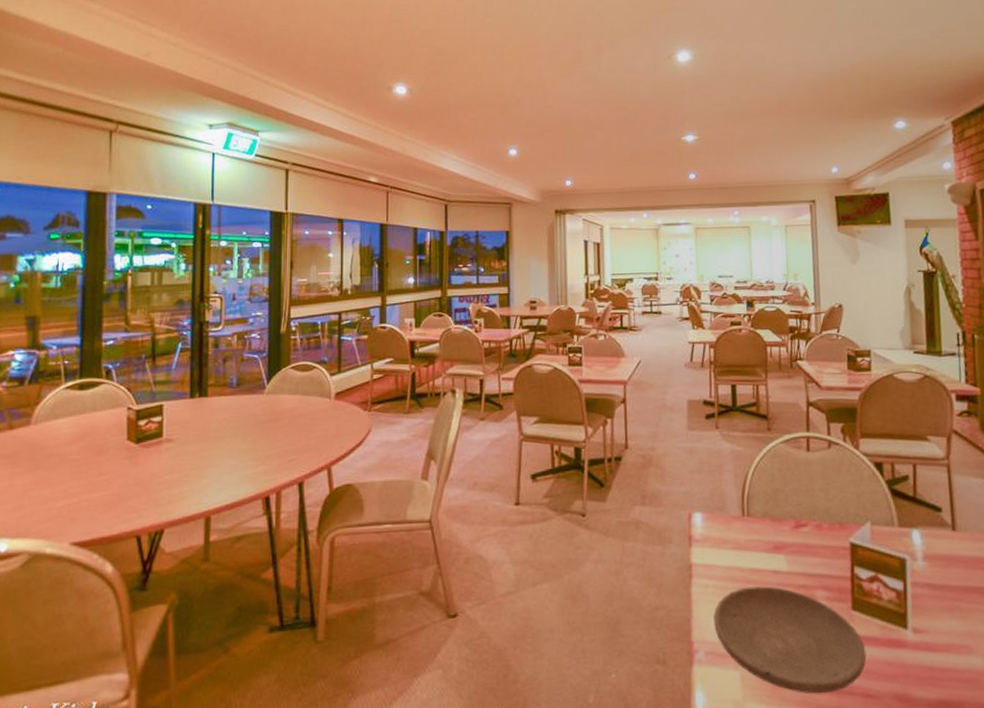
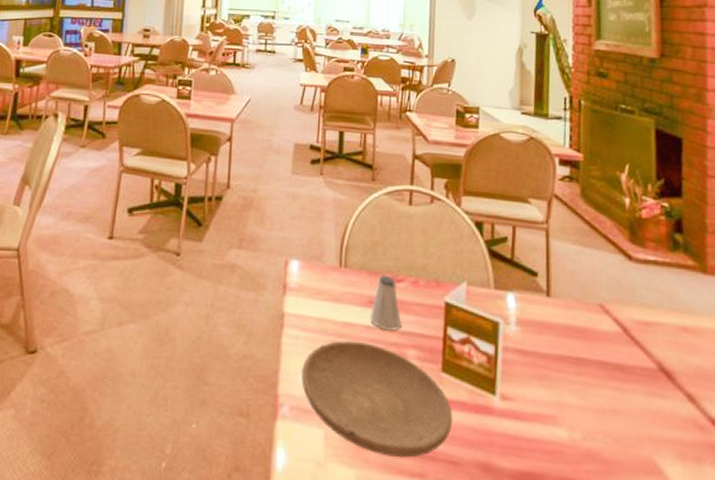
saltshaker: none [776,520,809,574] -> present [370,275,402,331]

